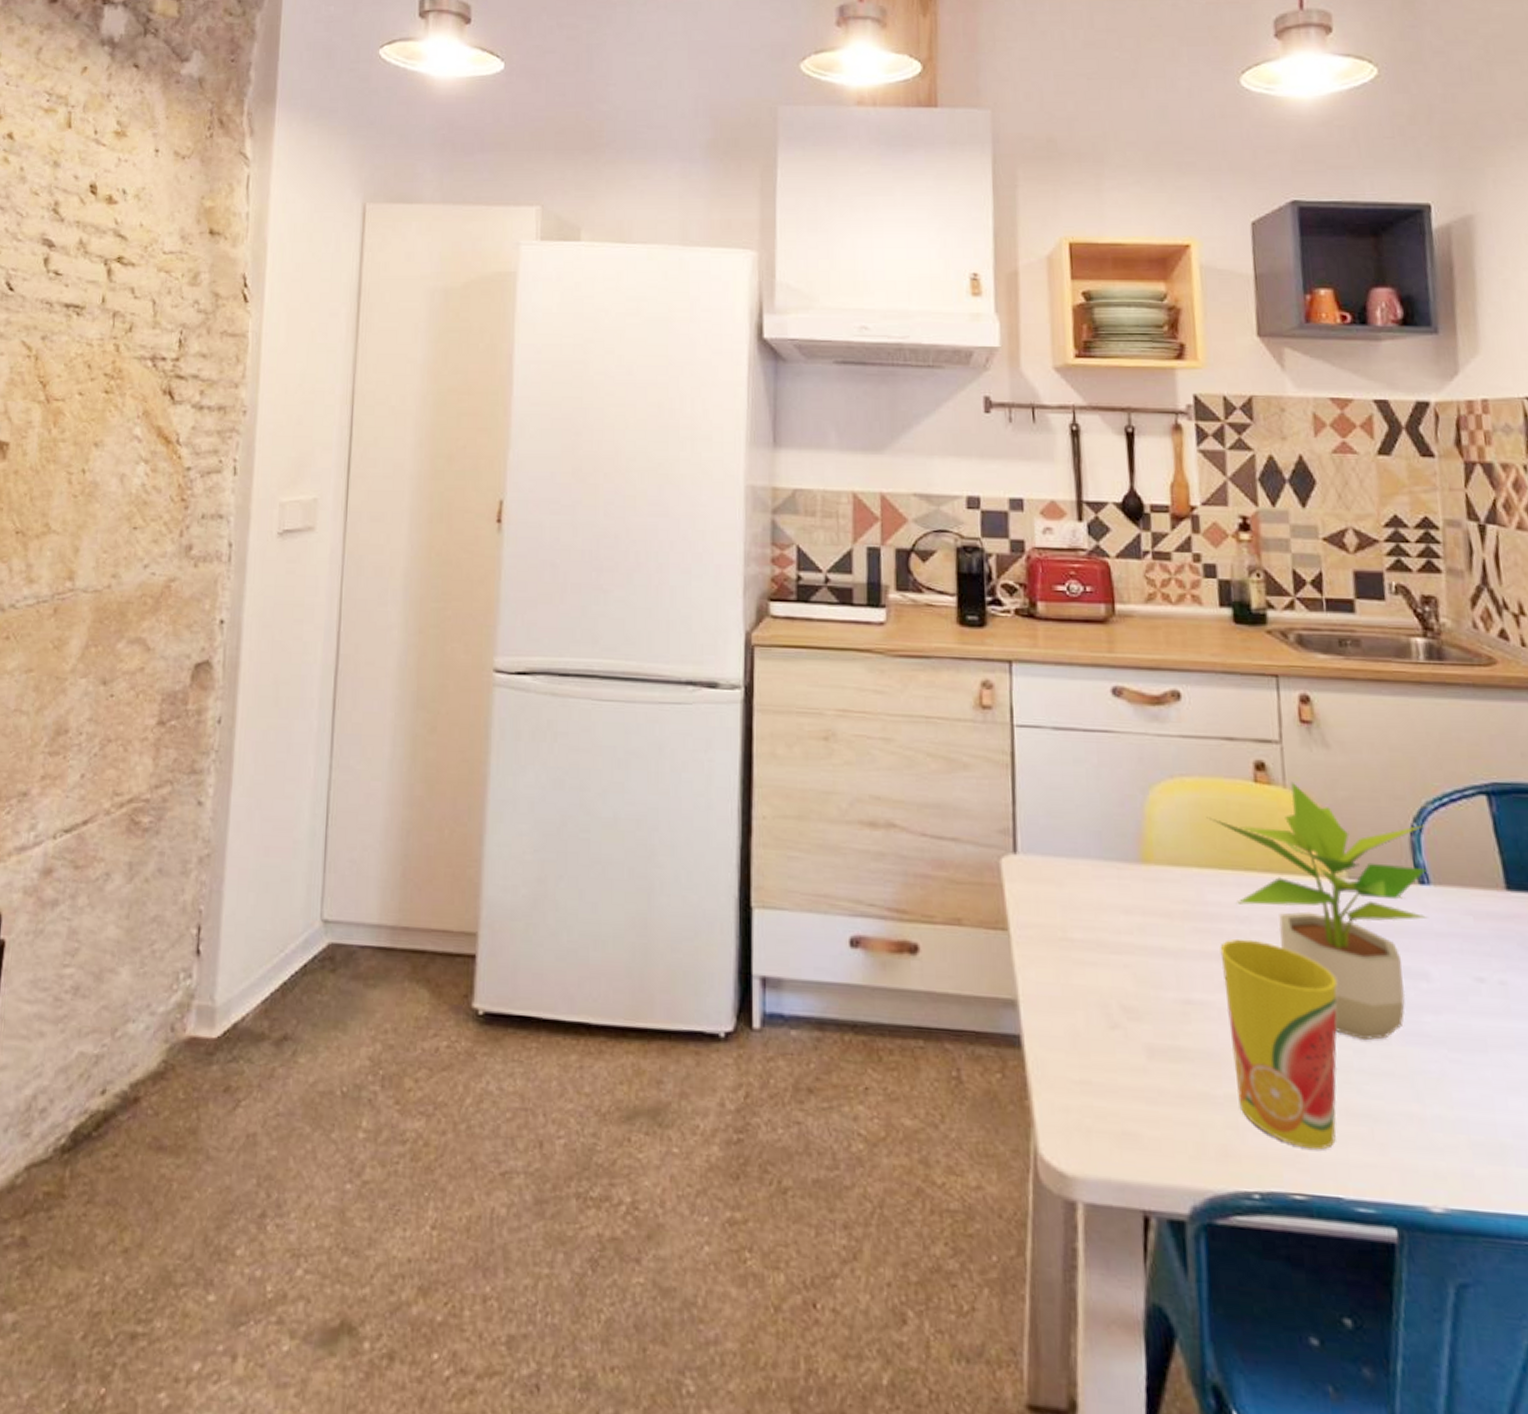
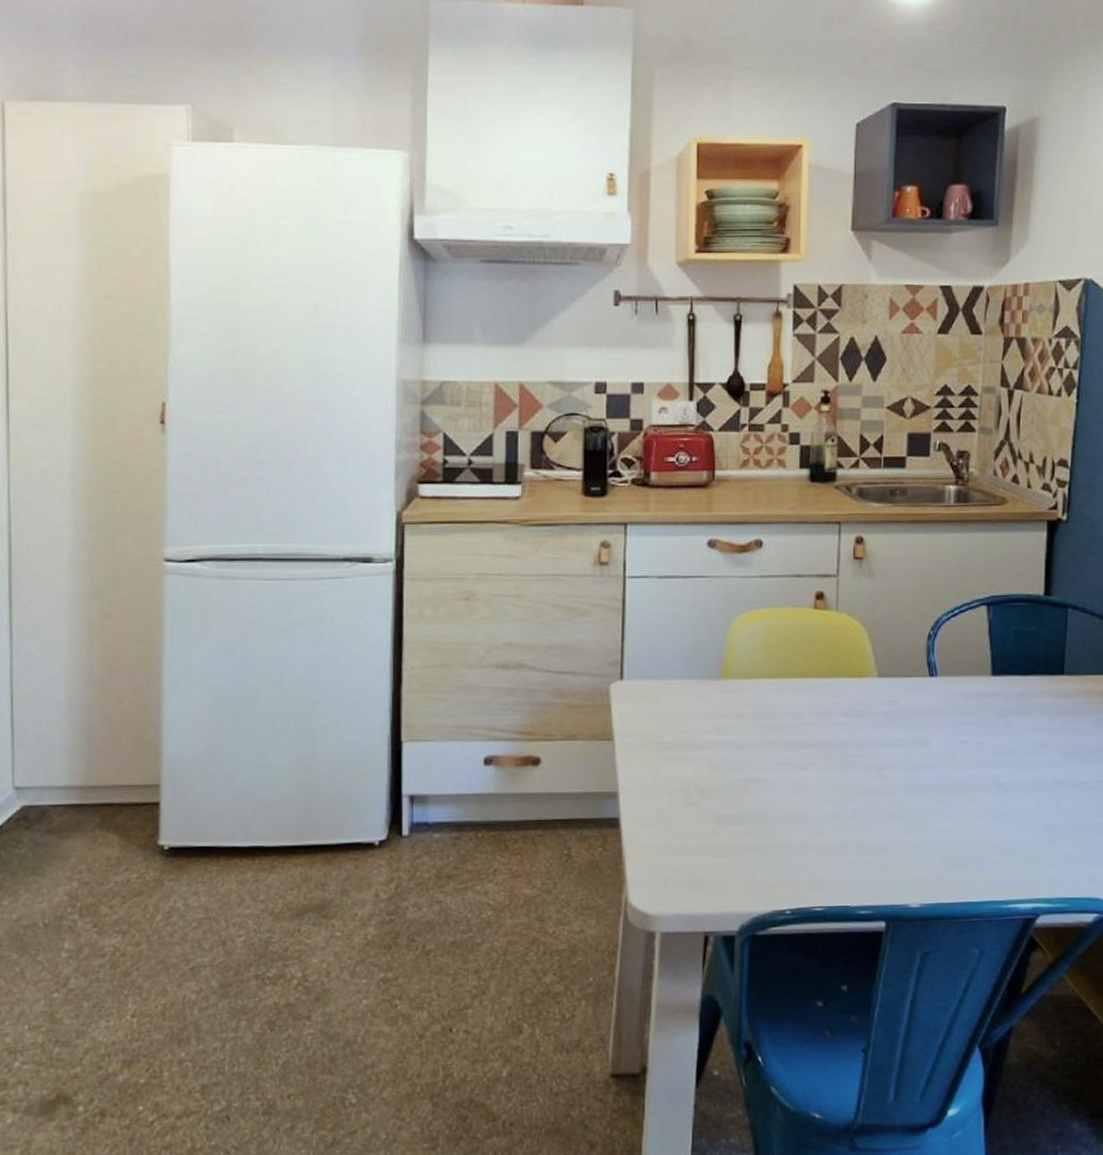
potted plant: present [1206,781,1428,1040] -> none [775,606,938,794]
cup: present [1220,938,1338,1150] -> none [777,729,862,875]

